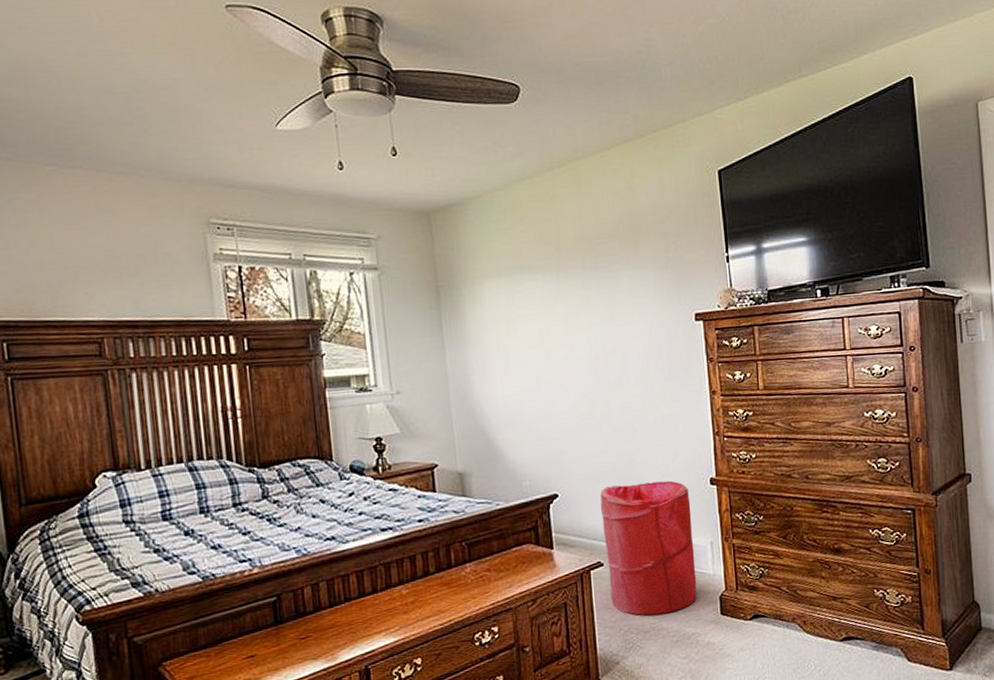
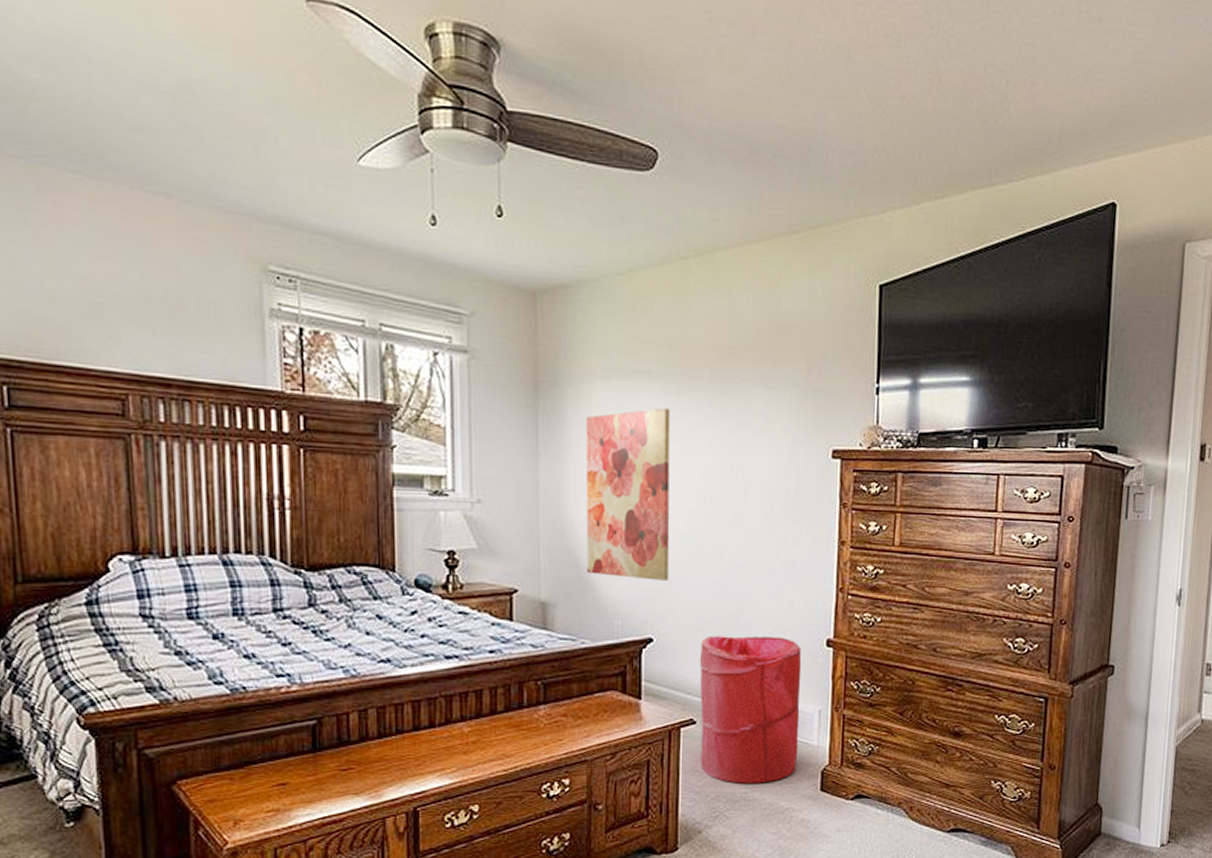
wall art: none [481,295,566,444] -> present [585,407,671,581]

